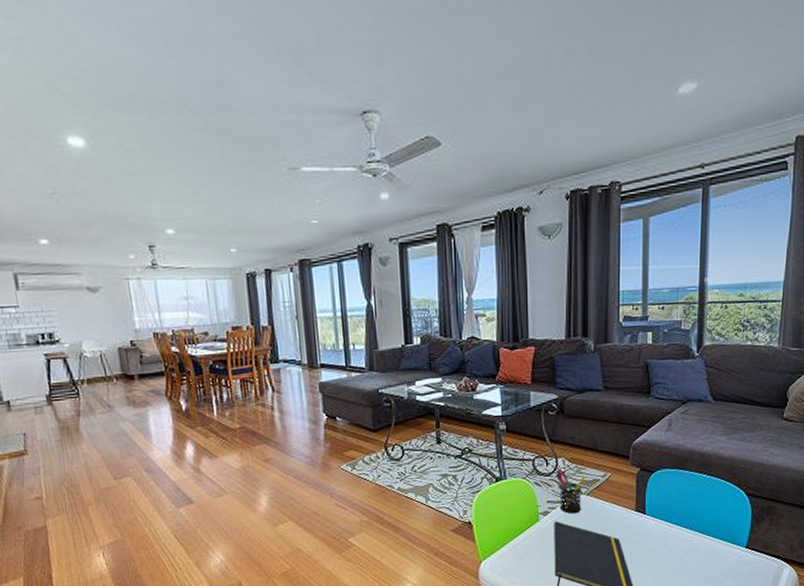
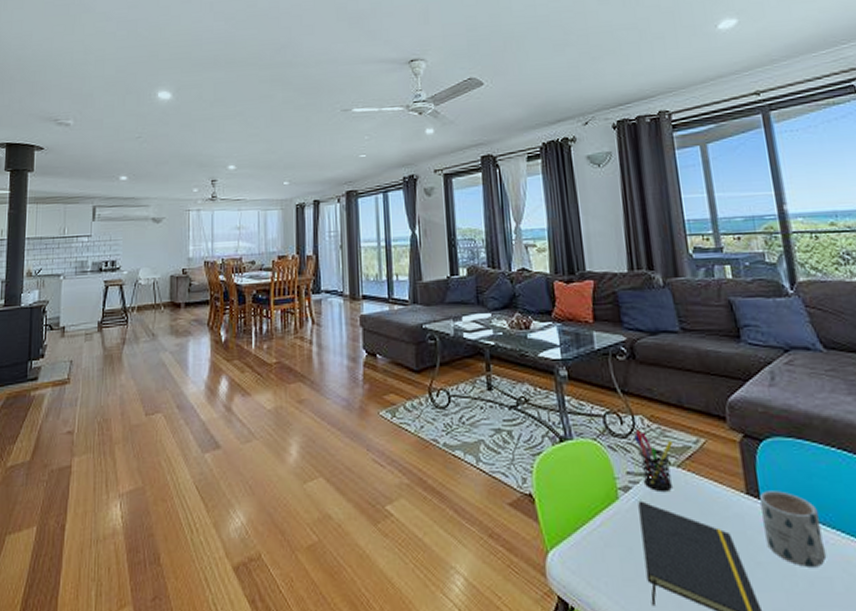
mug: none [645,507,685,557] -> present [760,490,827,567]

